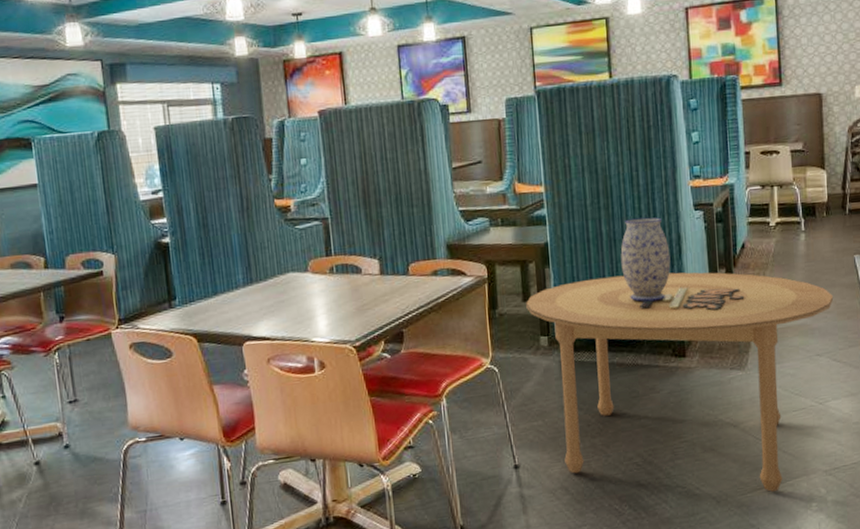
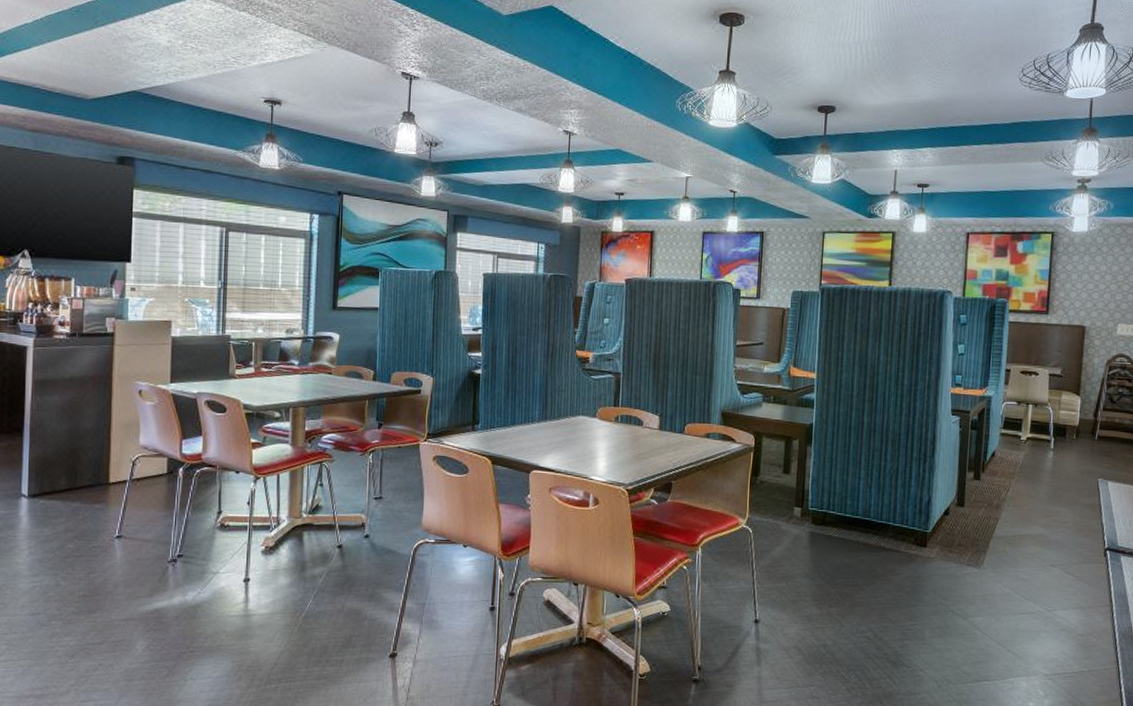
dining table: present [526,272,834,492] -> none [785,462,1074,685]
vase: present [620,217,671,302] -> none [877,414,924,492]

